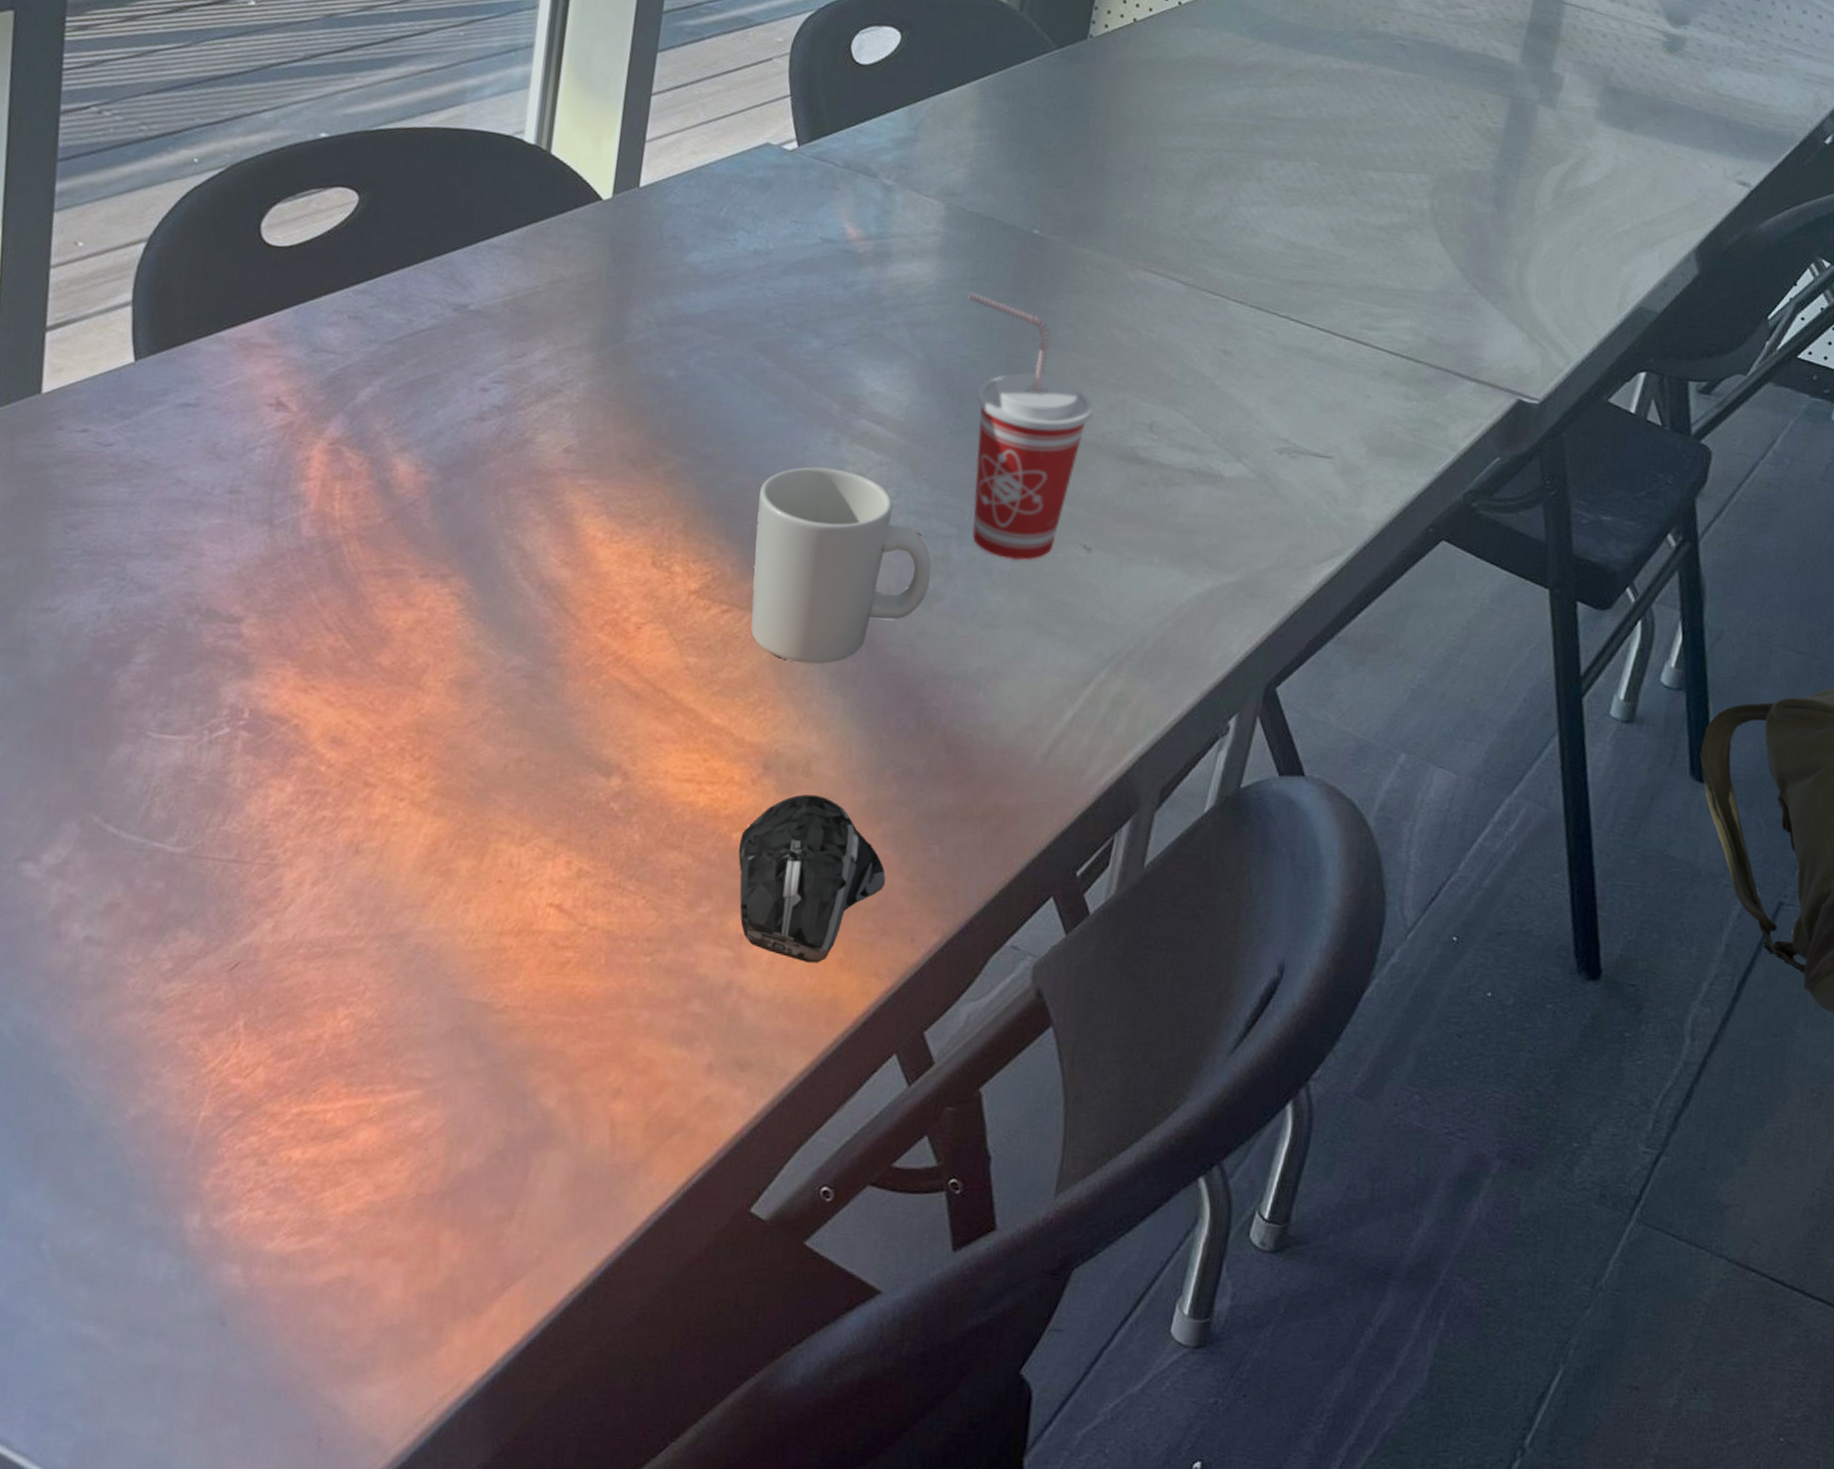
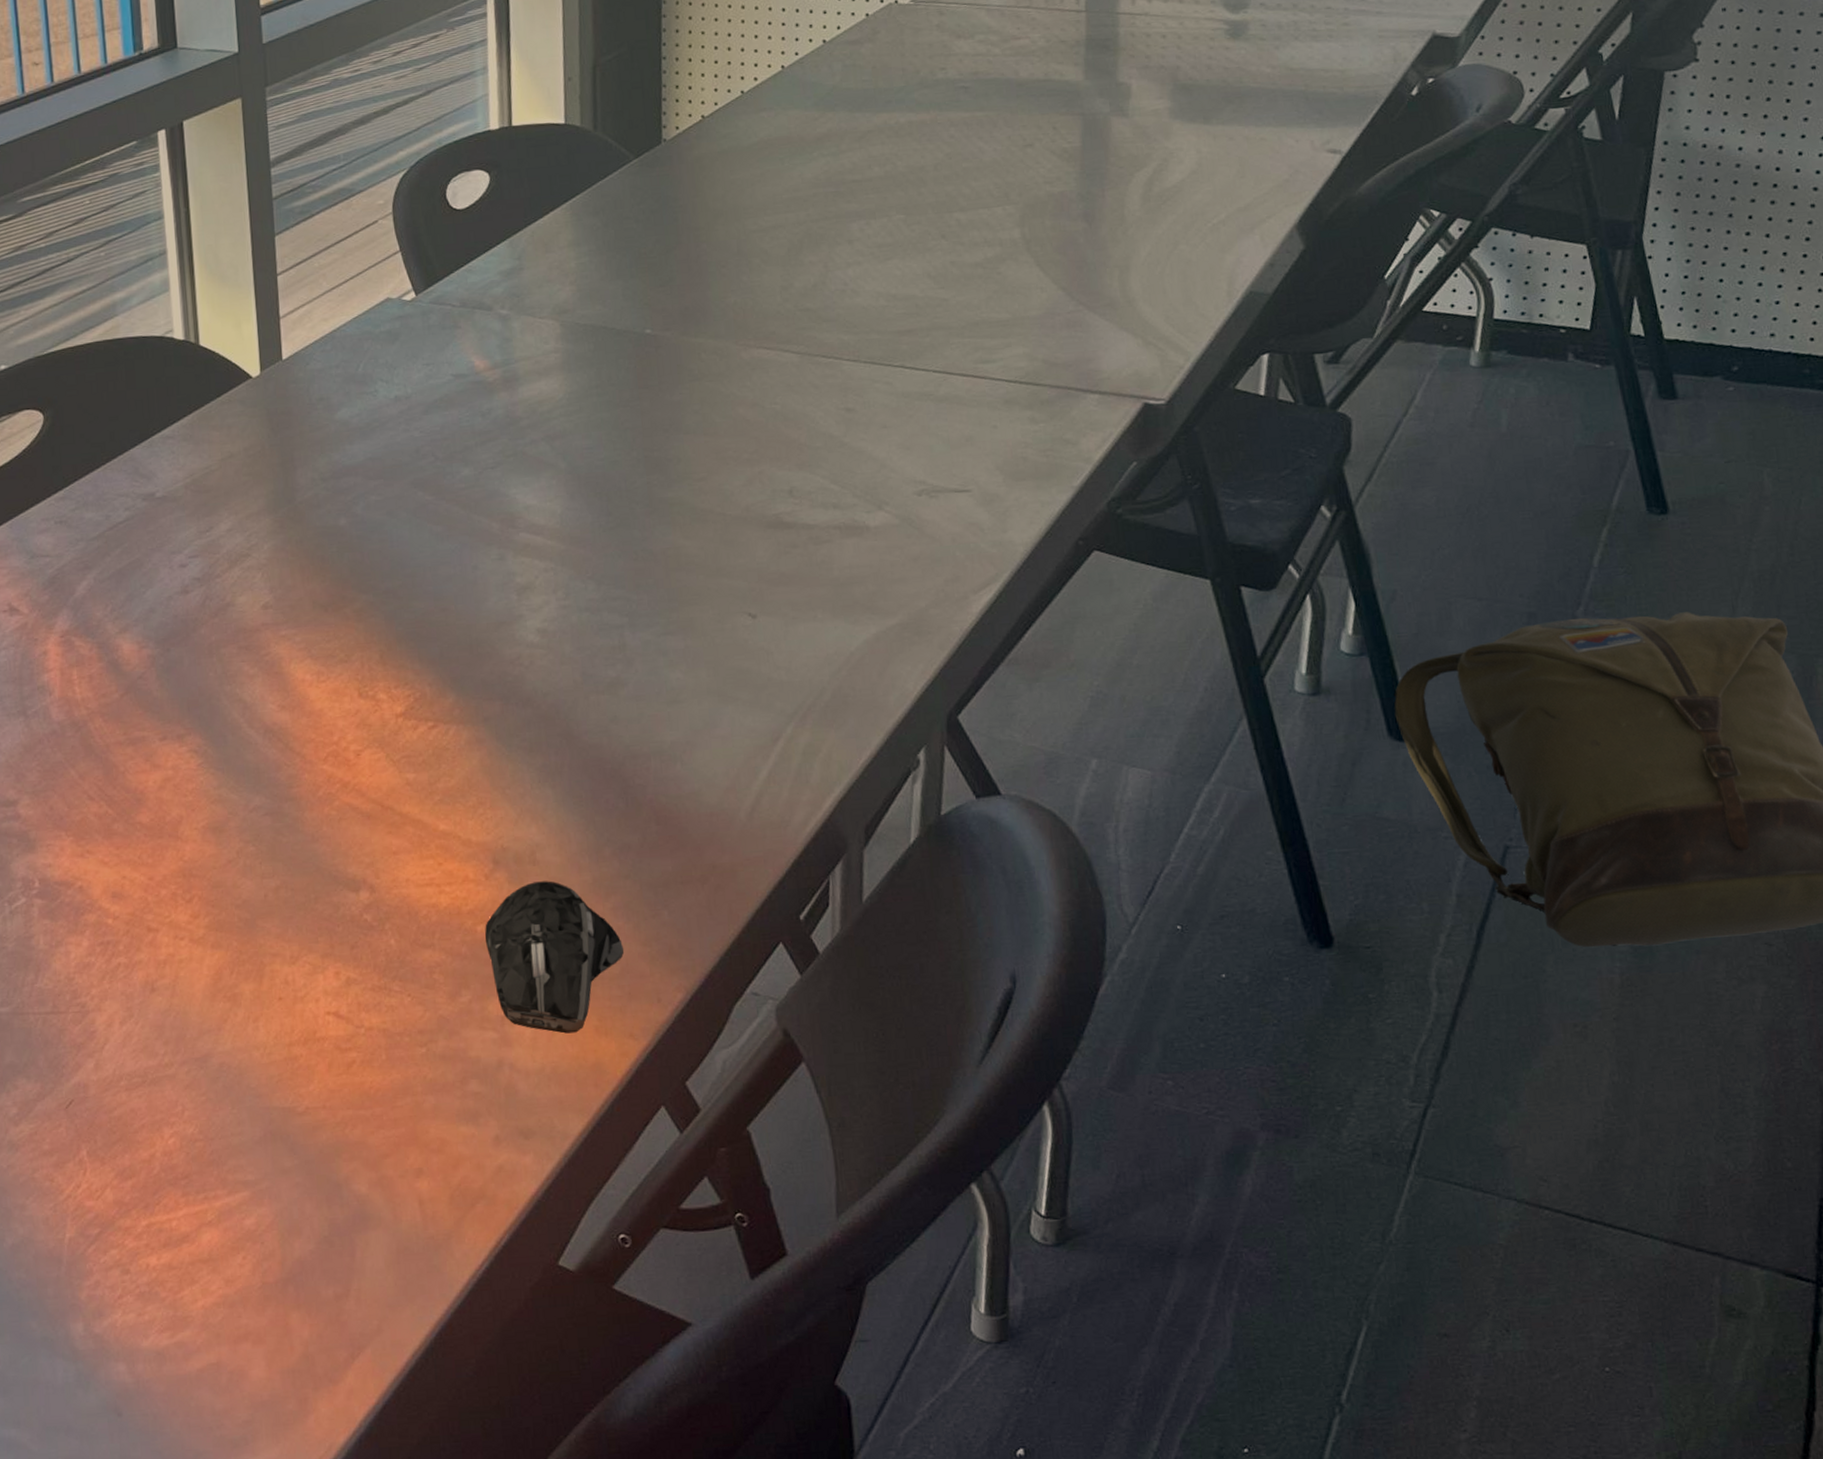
mug: present [750,466,932,665] -> none [441,581,613,764]
beverage cup: present [968,291,1093,561] -> none [597,397,733,638]

